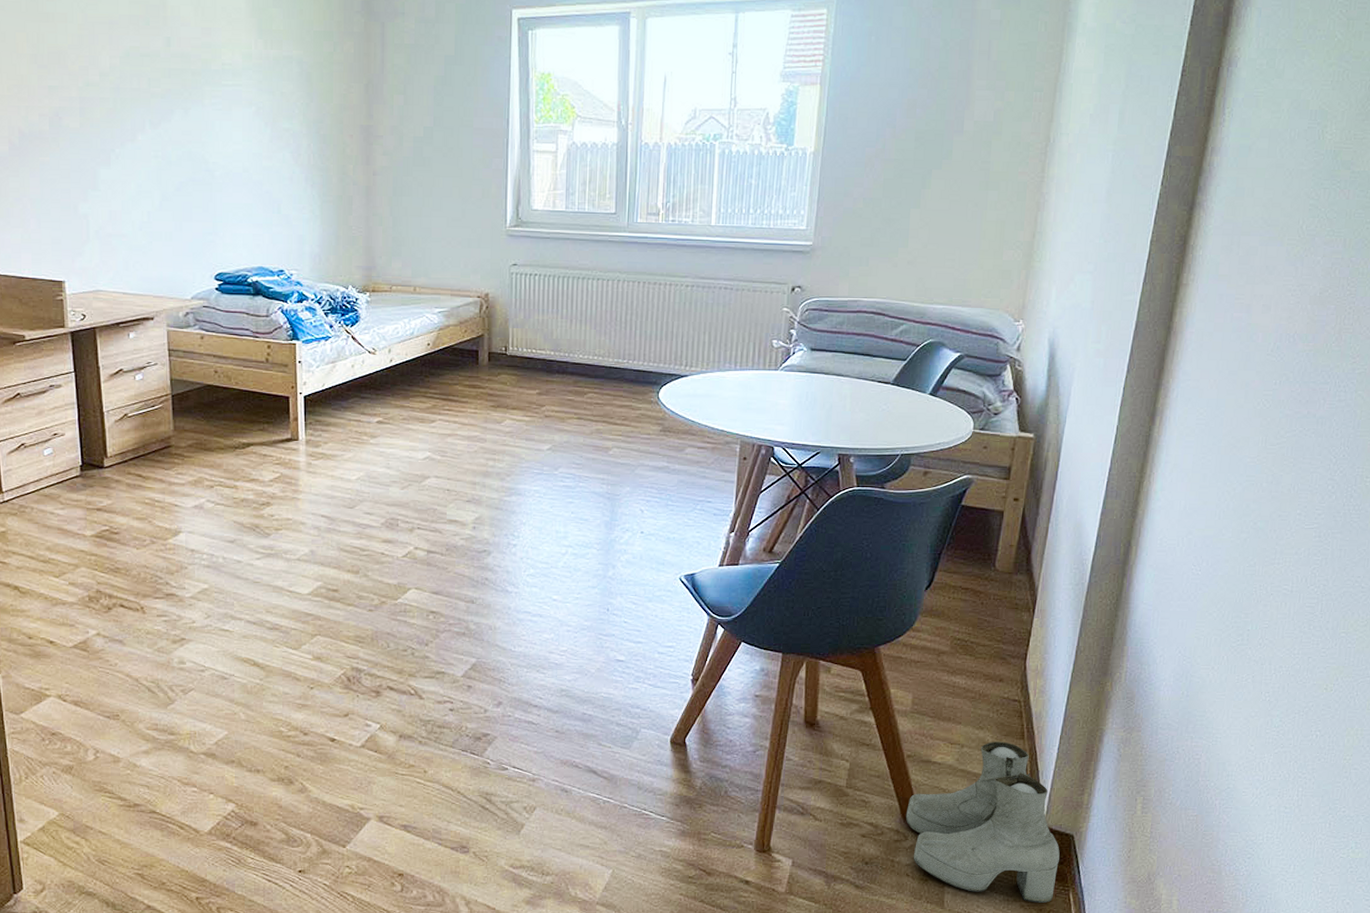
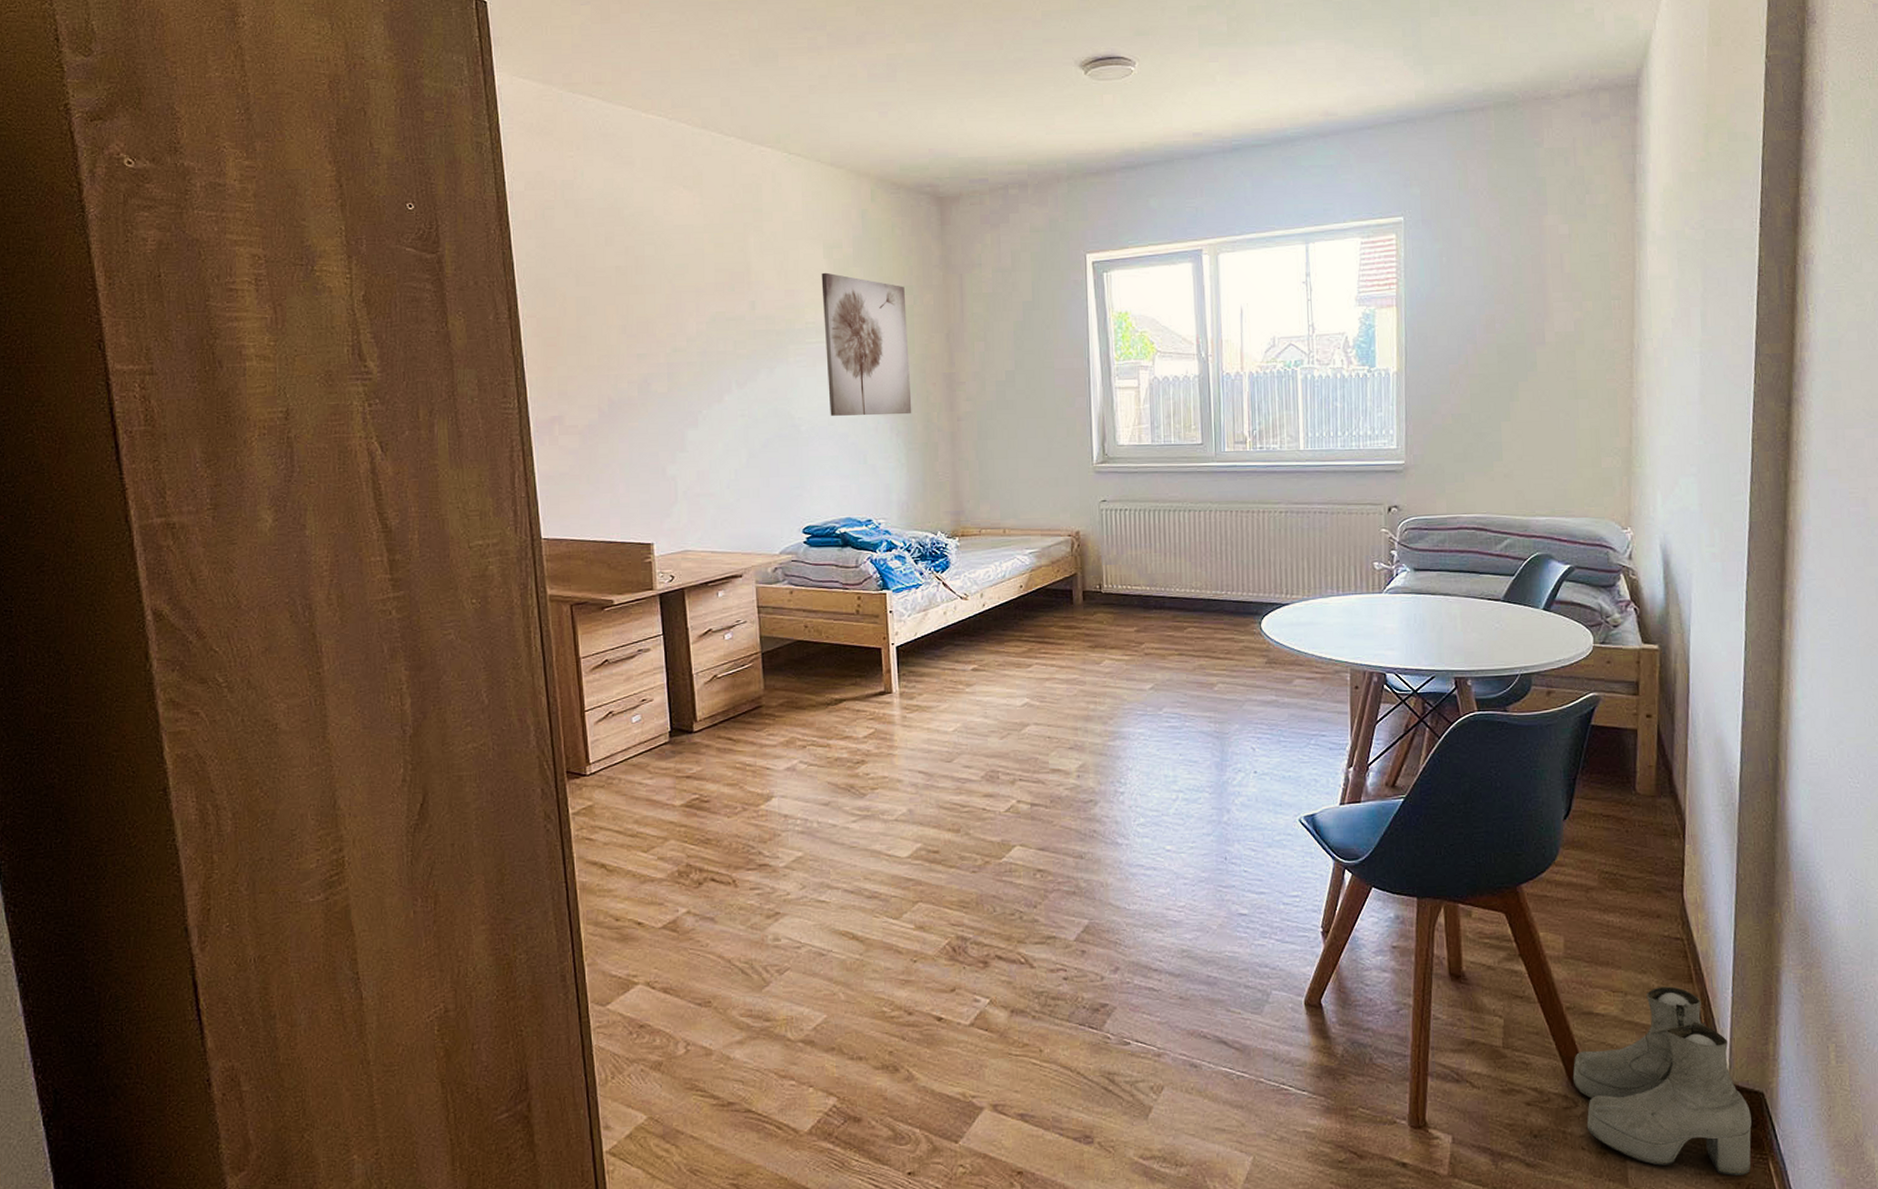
wall art: none [239,11,328,166] -> present [821,272,912,416]

